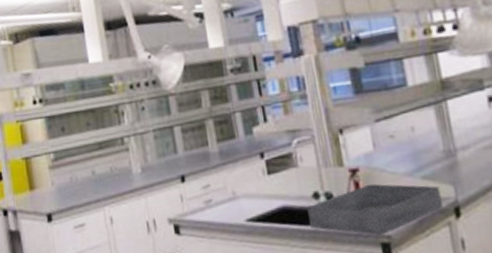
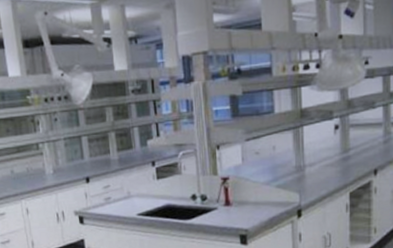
storage tray: present [307,183,443,235] -> none [186,189,289,229]

